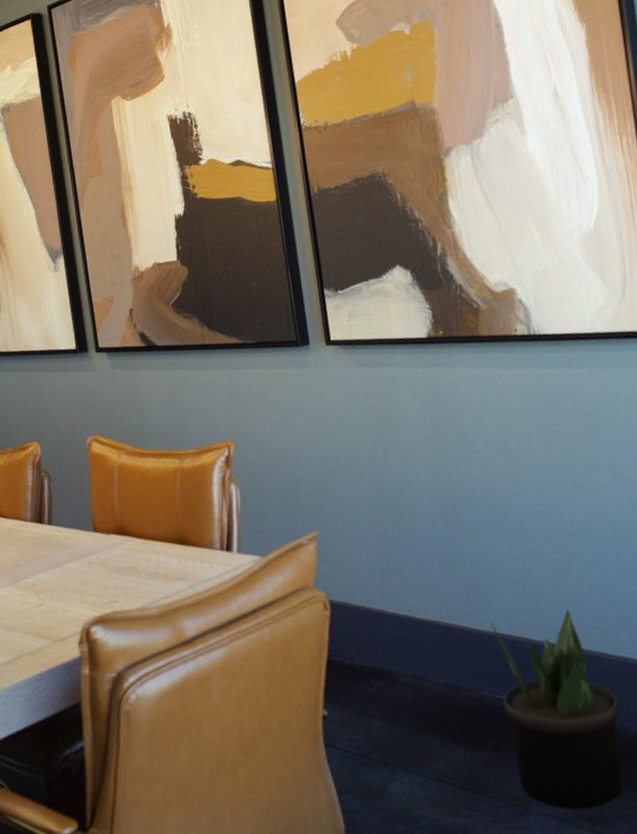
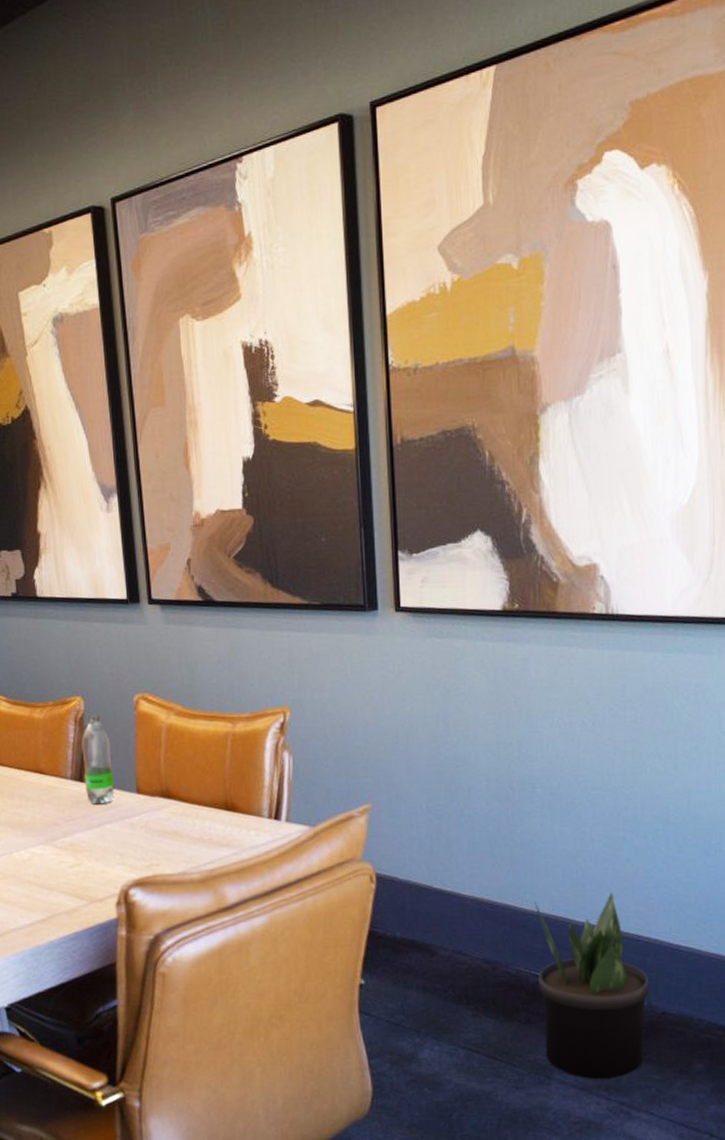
bottle: none [39,458,72,545] -> present [81,714,114,805]

